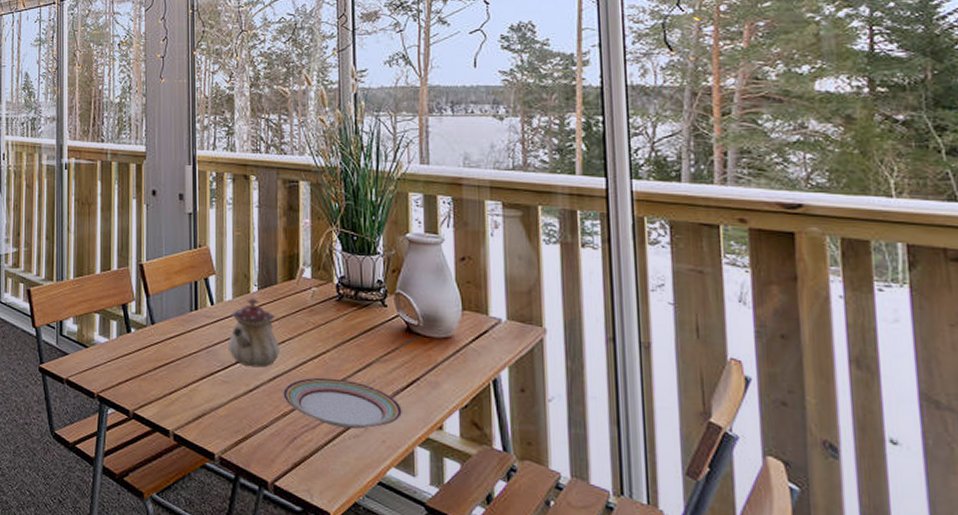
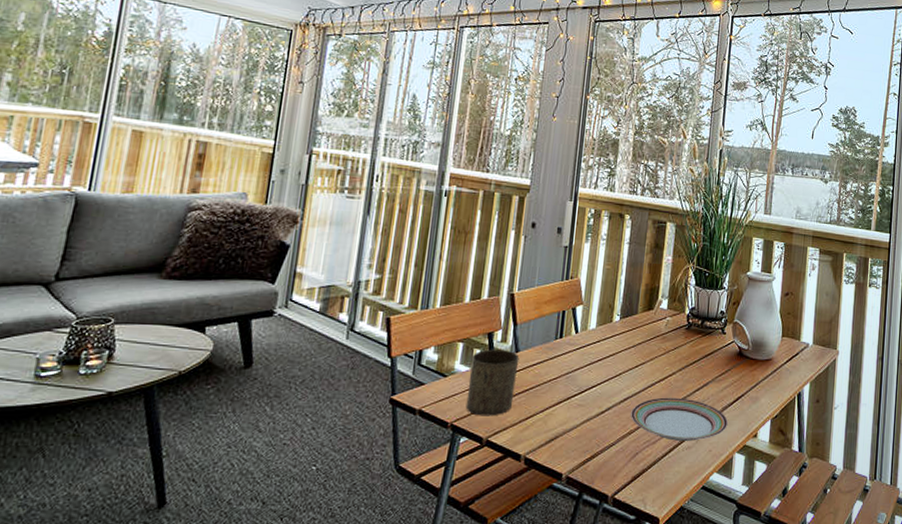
cup: none [109,321,156,389] -> present [465,349,520,416]
teapot: present [228,297,279,368] -> none [587,326,633,391]

